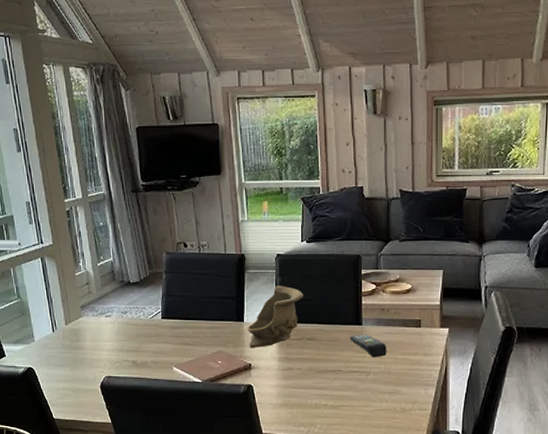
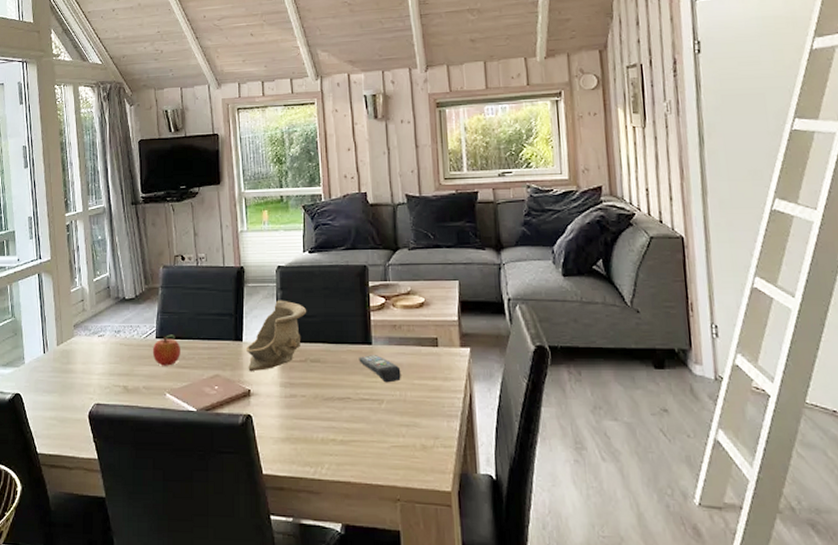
fruit: none [158,315,185,343] -> present [152,334,180,366]

